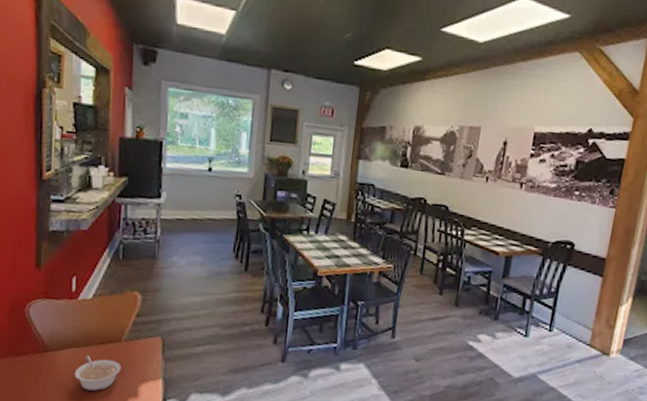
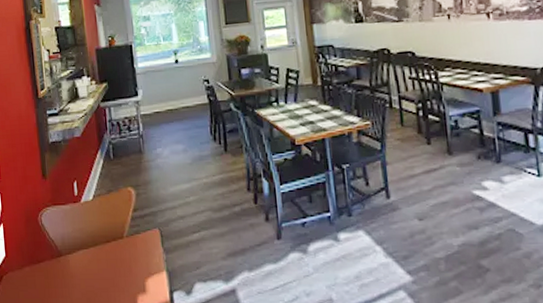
legume: present [74,355,121,391] -> none [86,255,127,290]

